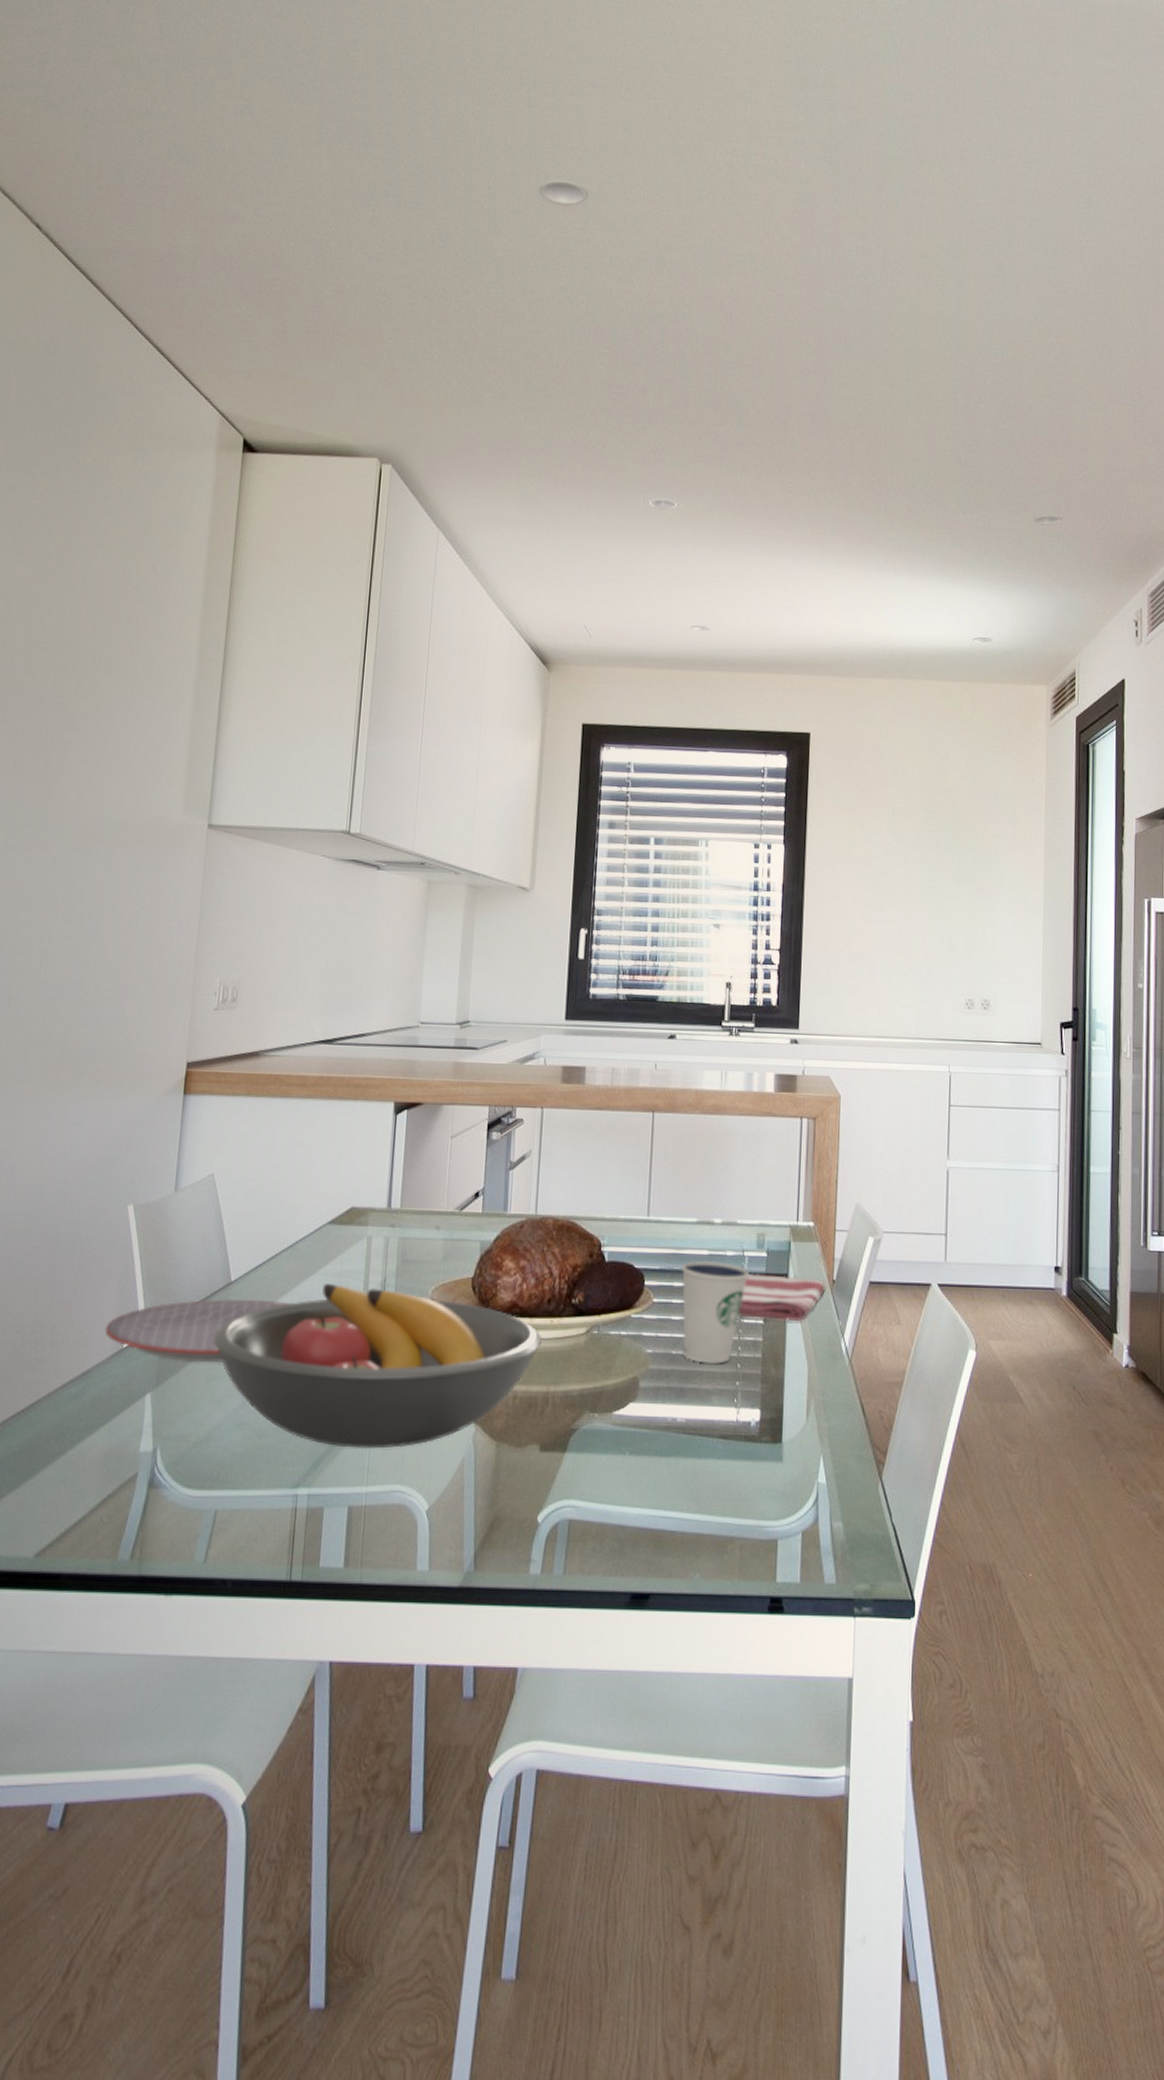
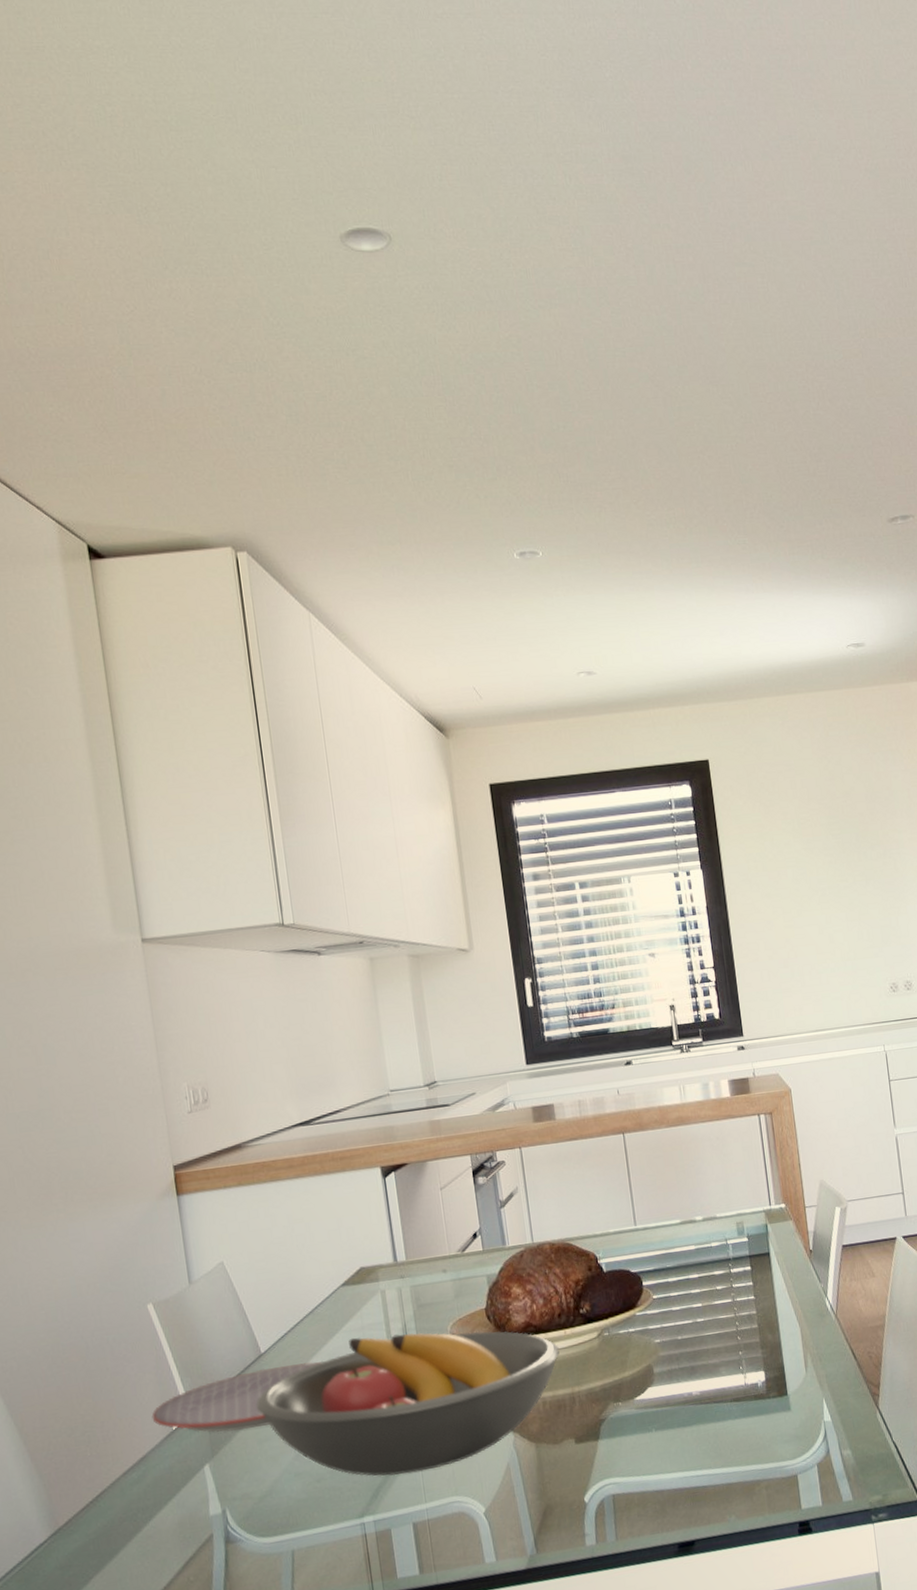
dixie cup: present [681,1261,749,1364] -> none [673,1253,735,1342]
dish towel: present [739,1273,827,1322] -> none [731,1251,805,1296]

